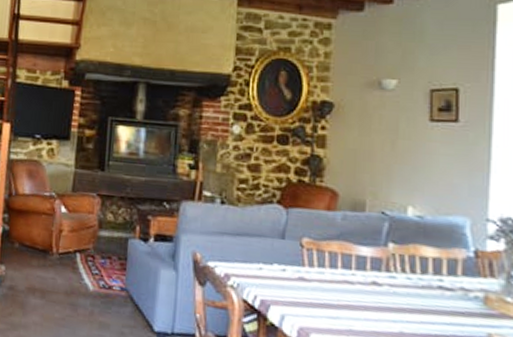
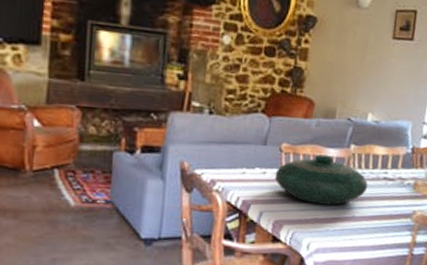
decorative bowl: none [296,252,418,316] -> present [275,154,368,206]

